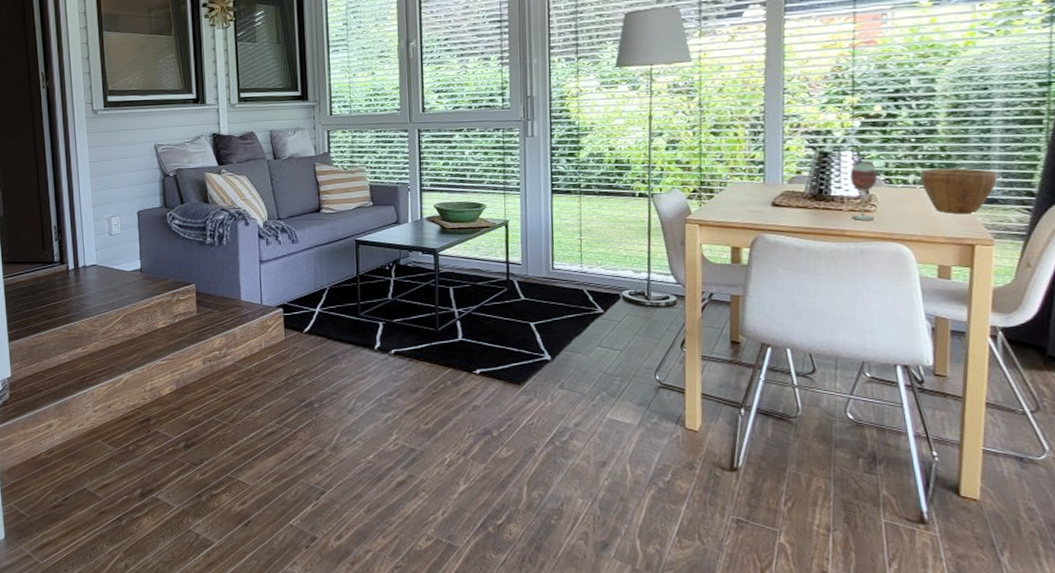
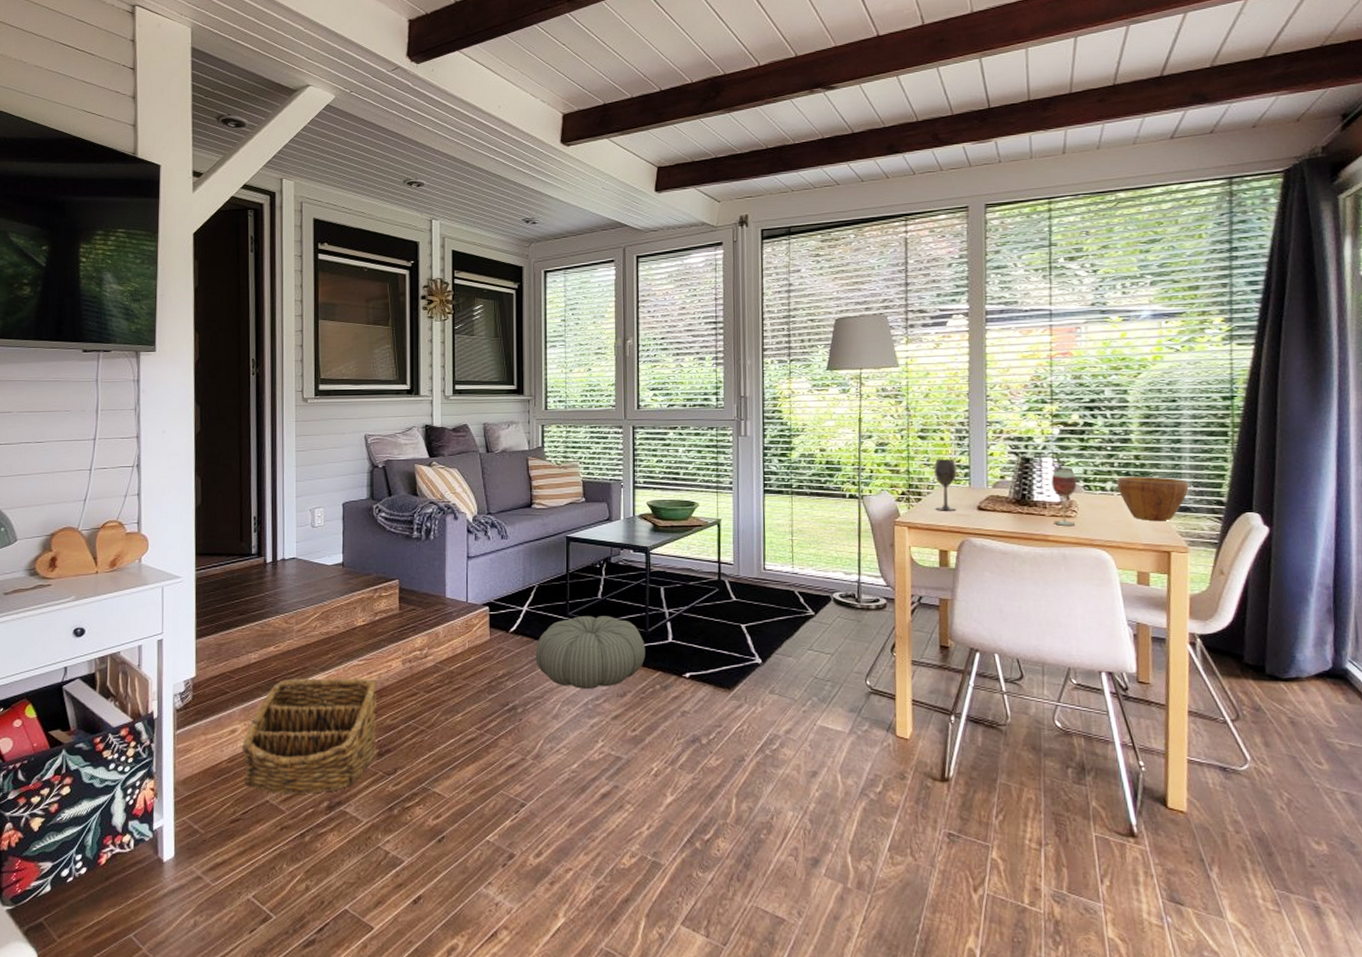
basket: none [58,376,183,484] -> present [241,678,378,795]
pouf: none [329,316,437,385] -> present [535,616,646,689]
wine glass: none [726,154,751,208] -> present [933,458,957,511]

